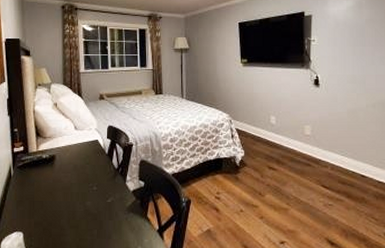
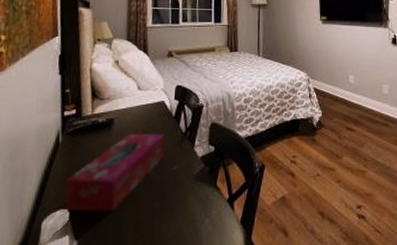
tissue box: none [17,168,100,237] -> present [64,133,165,213]

